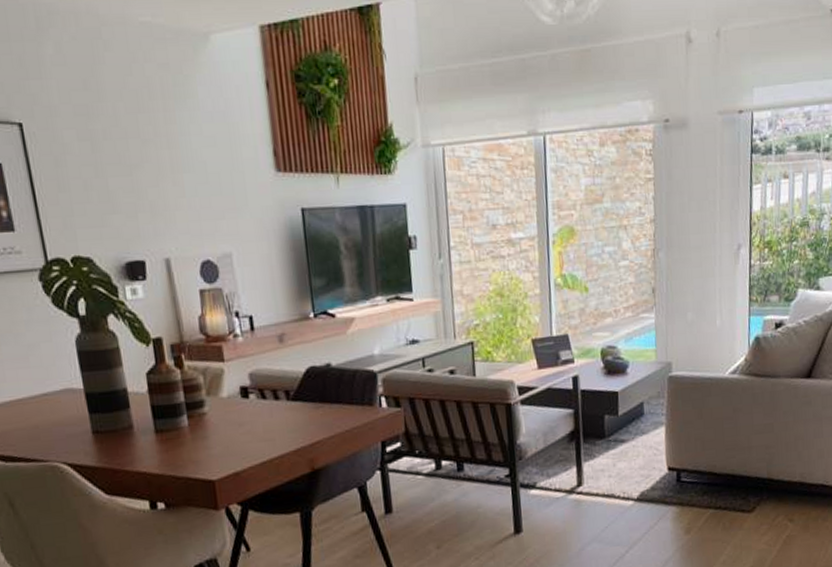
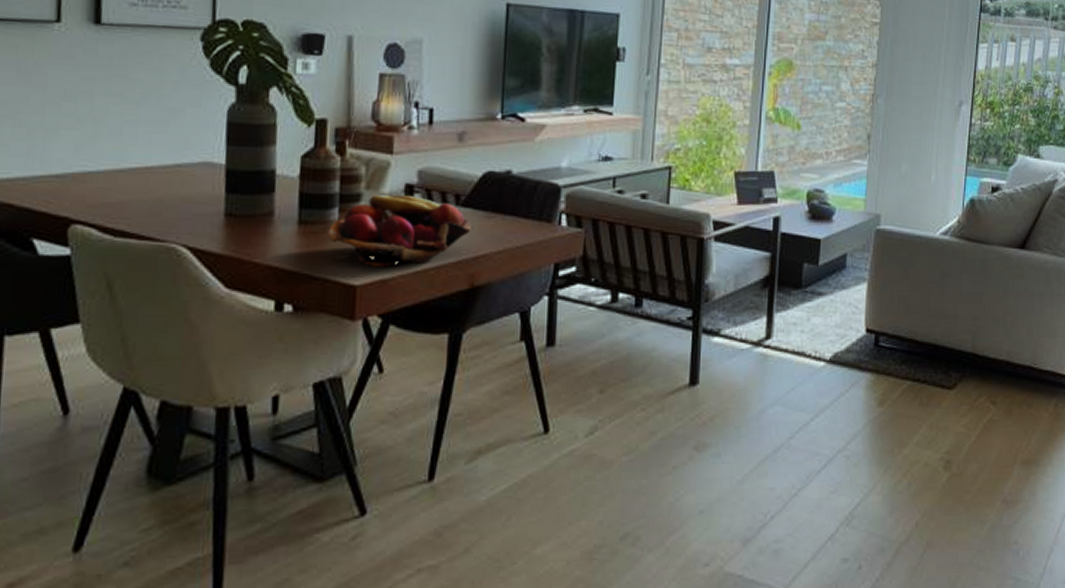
fruit basket: none [182,396,306,462] -> present [328,194,474,266]

